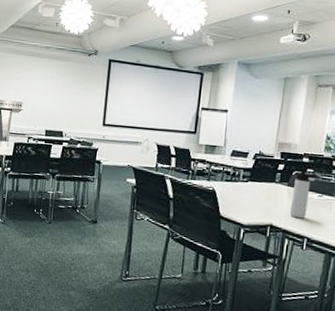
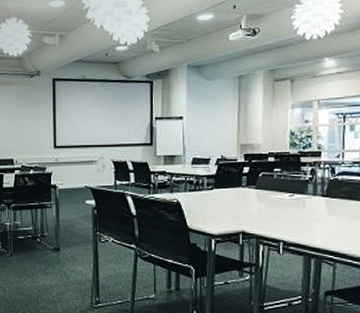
thermos bottle: present [289,170,318,219] -> none [260,171,286,222]

